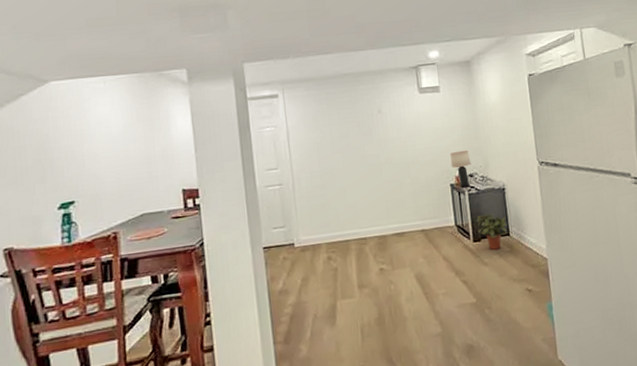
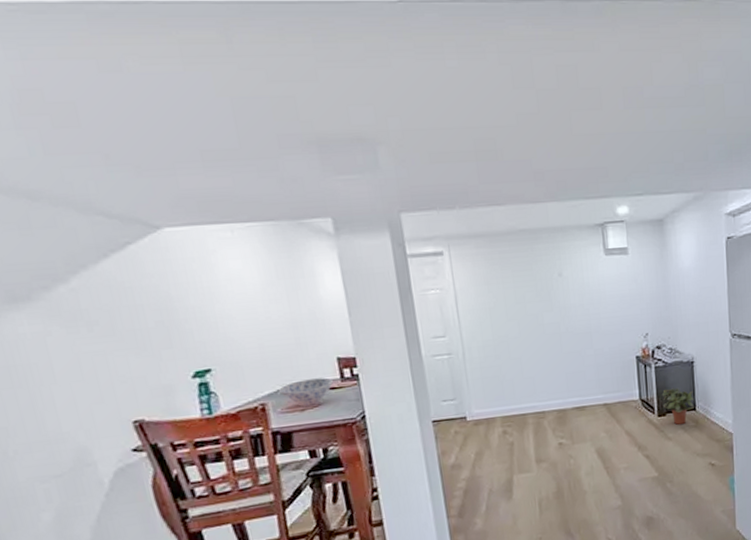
bowl: none [130,207,177,236] -> present [279,377,333,408]
table lamp: present [449,150,471,188] -> none [636,319,659,361]

